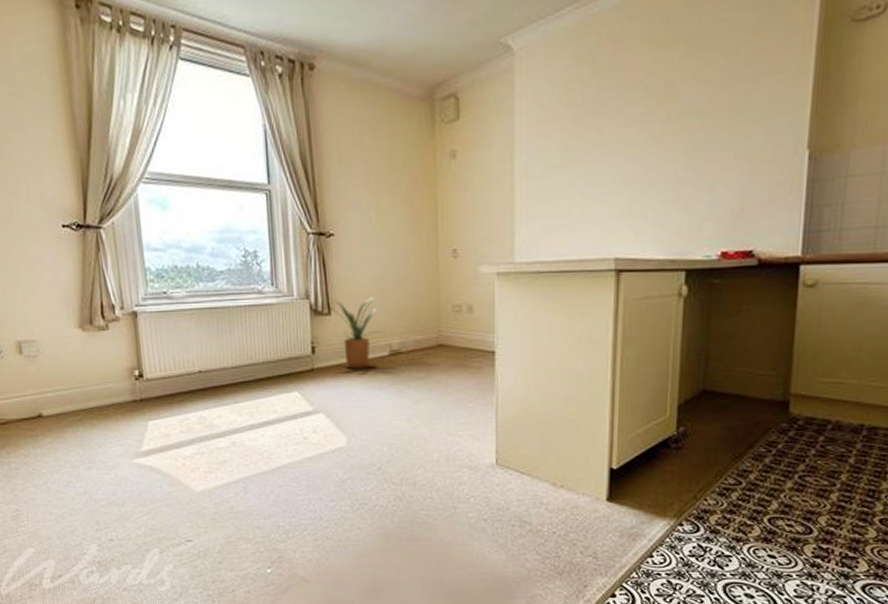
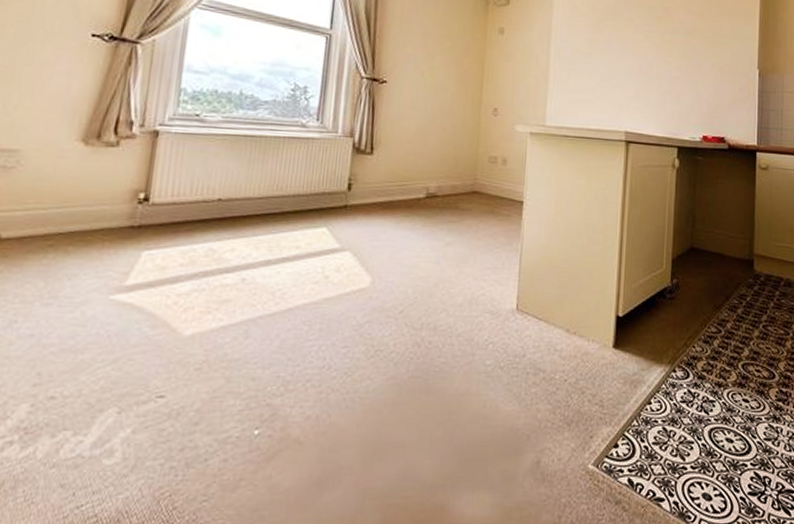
house plant: present [325,296,386,369] -> none [368,141,425,209]

